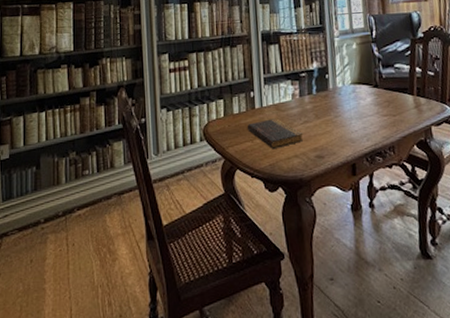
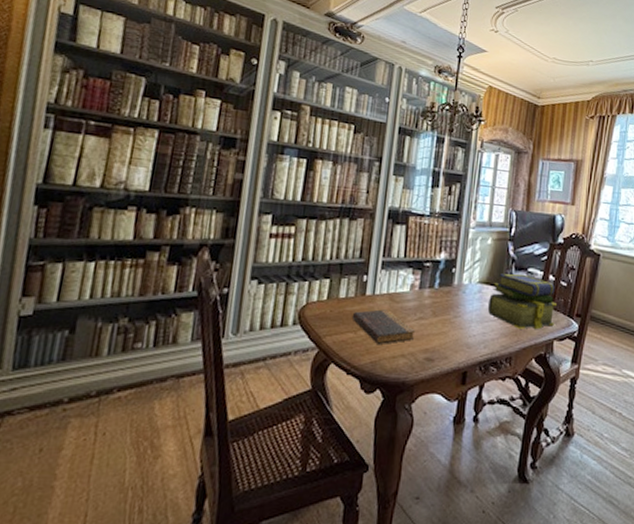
stack of books: none [363,70,429,120] -> present [487,273,557,329]

